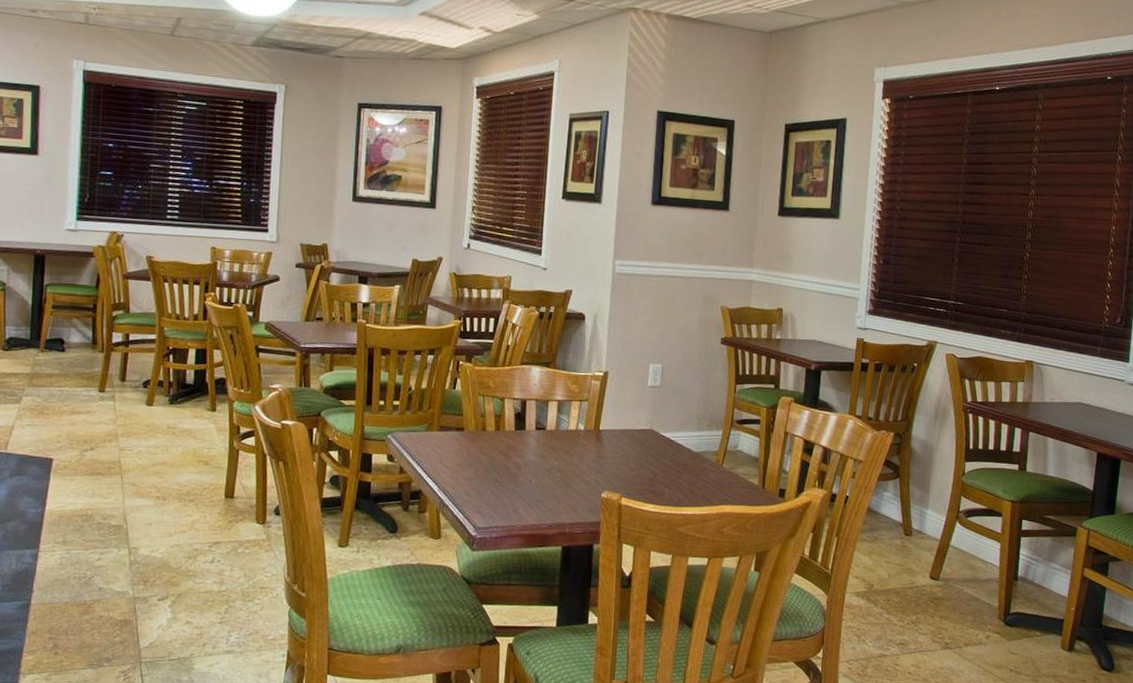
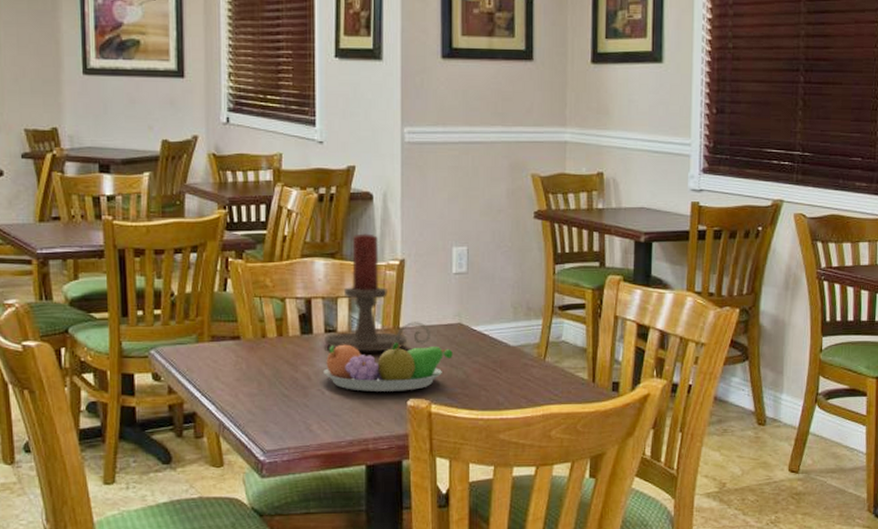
fruit bowl: none [532,440,643,485] -> present [323,341,453,391]
candle holder: none [535,347,626,450] -> present [324,233,430,352]

